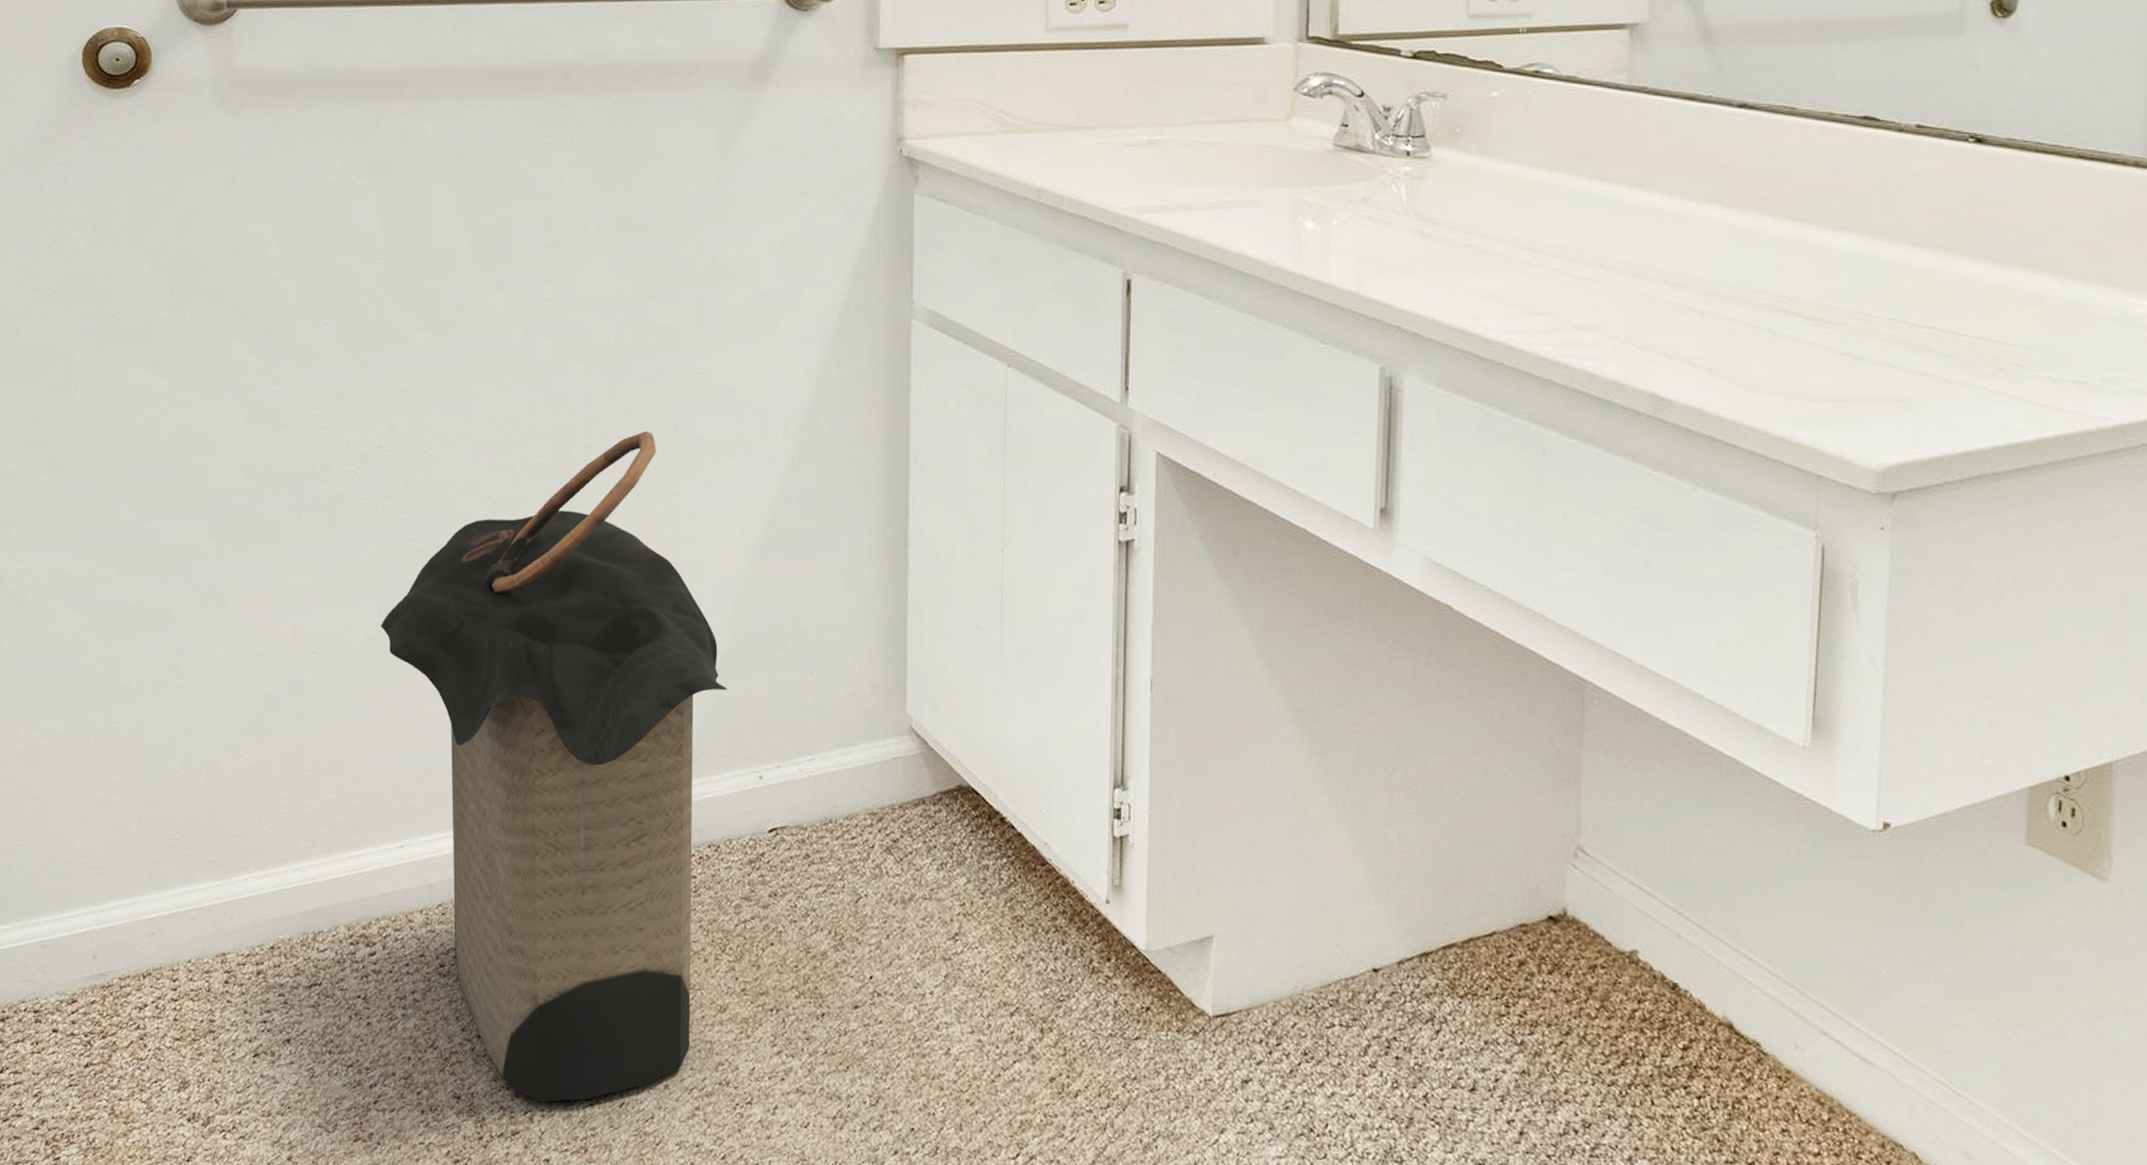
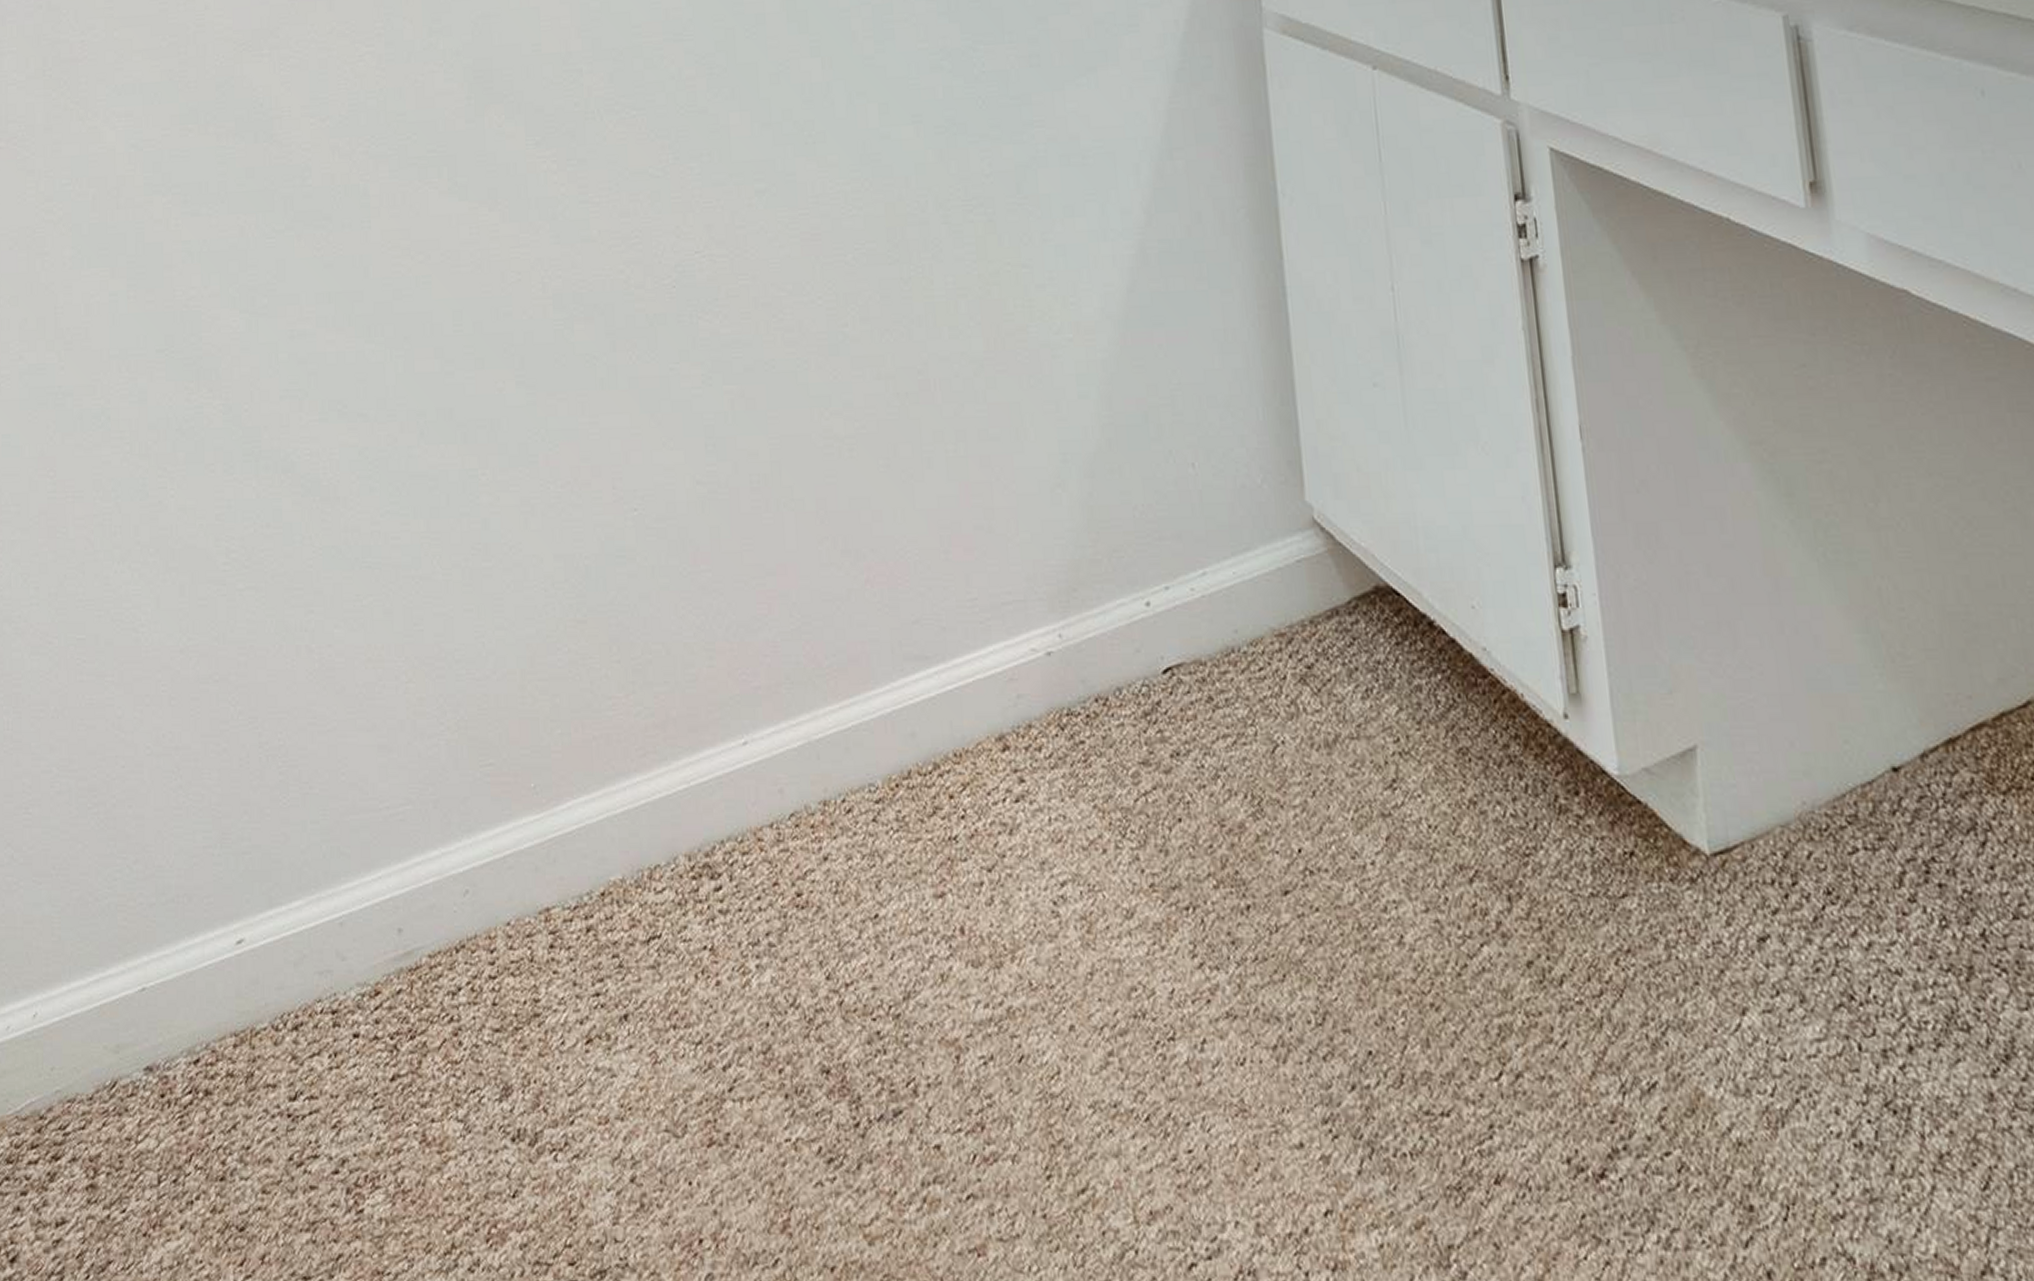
laundry hamper: present [381,430,728,1102] -> none [708,195,1101,1066]

